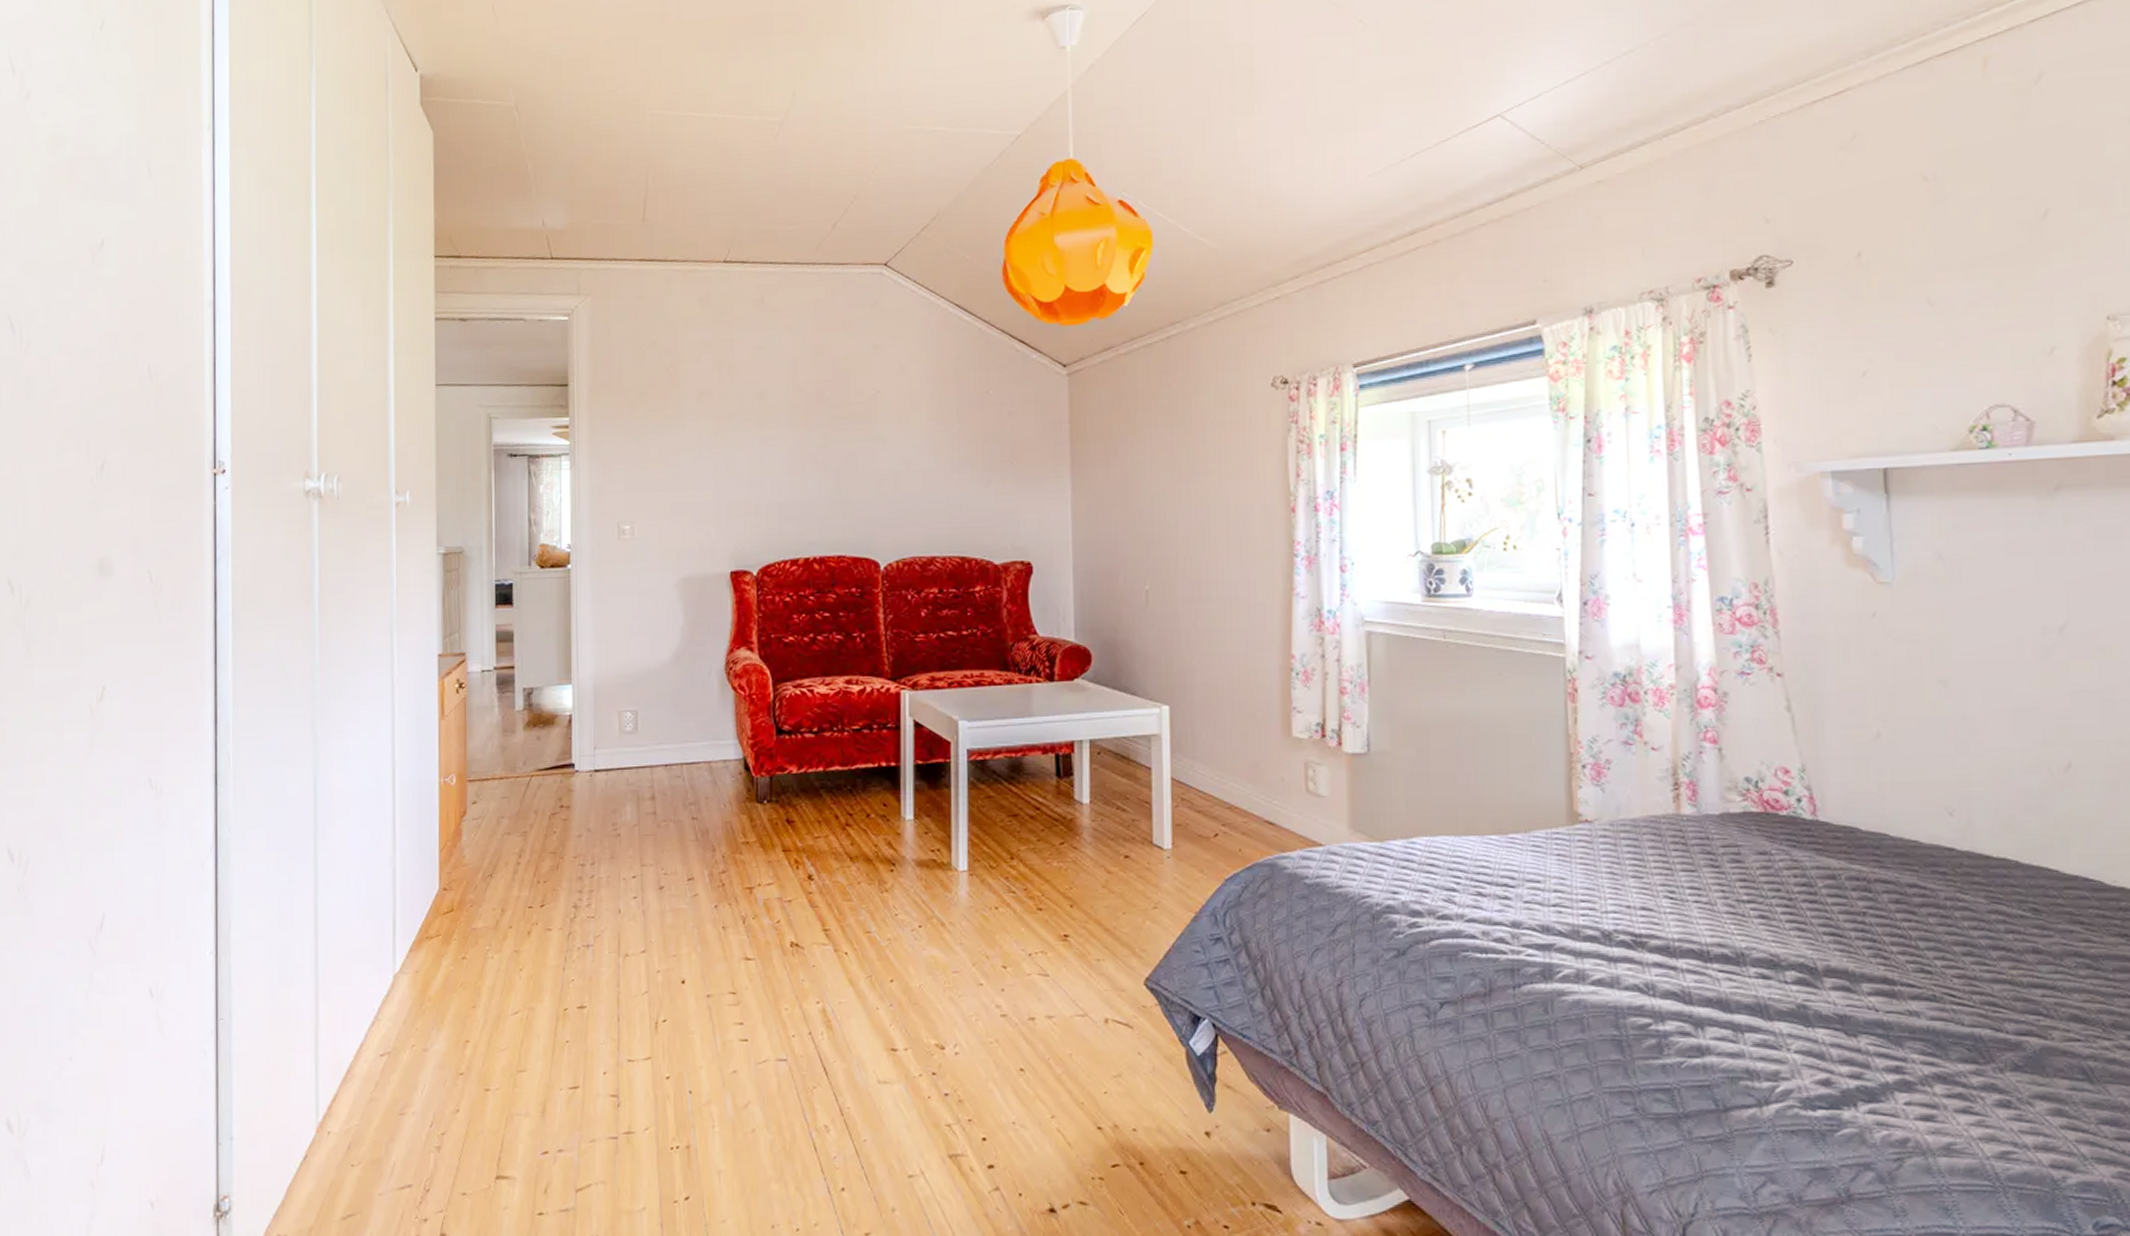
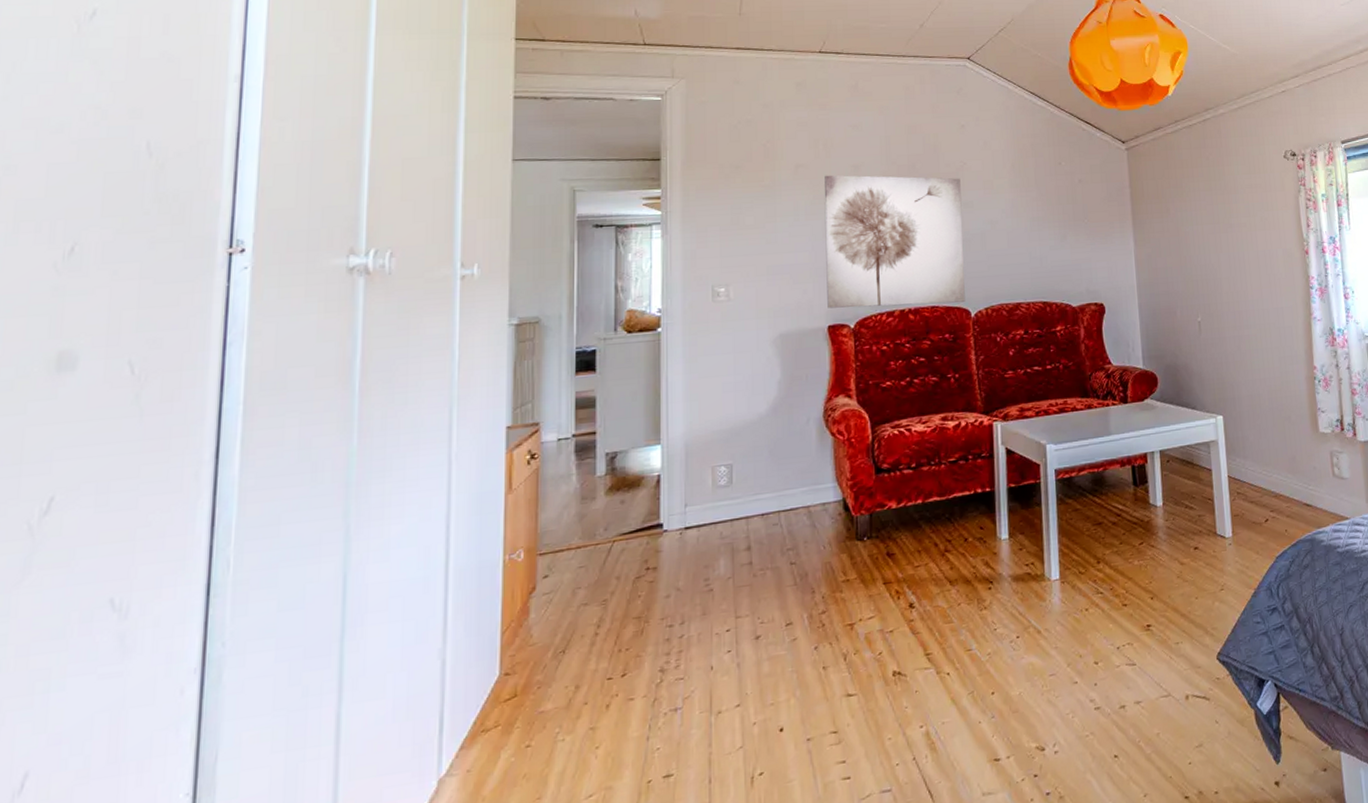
wall art: none [728,403,874,554] -> present [824,175,965,309]

